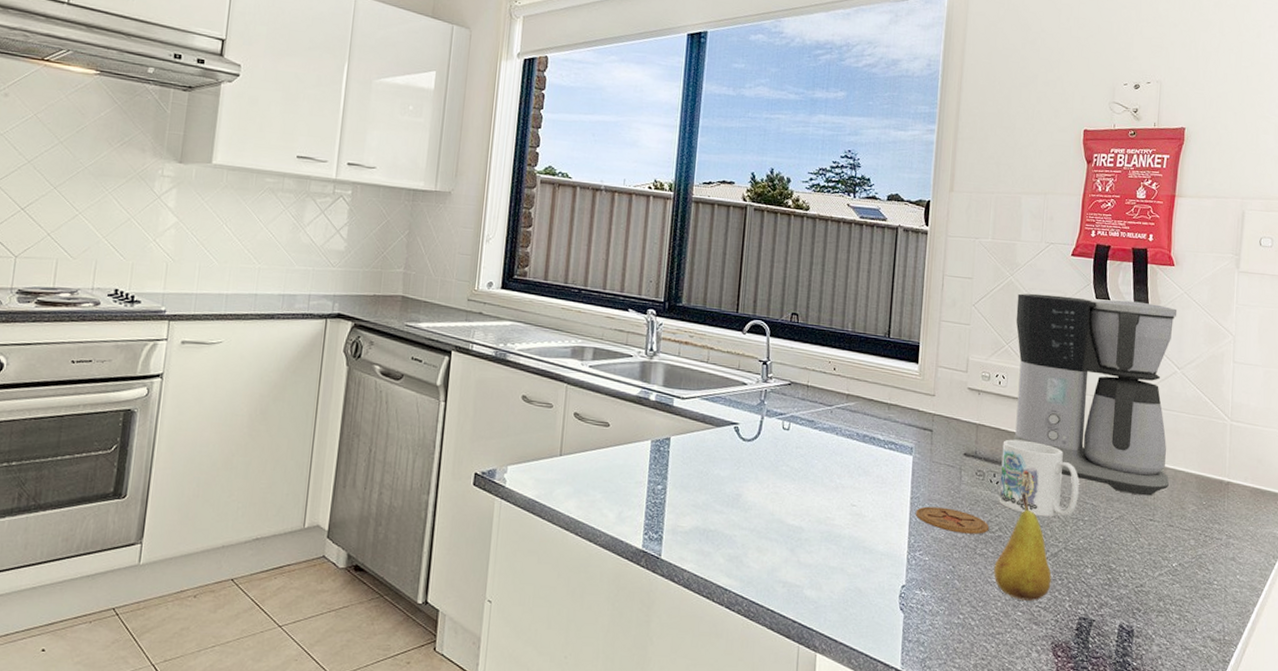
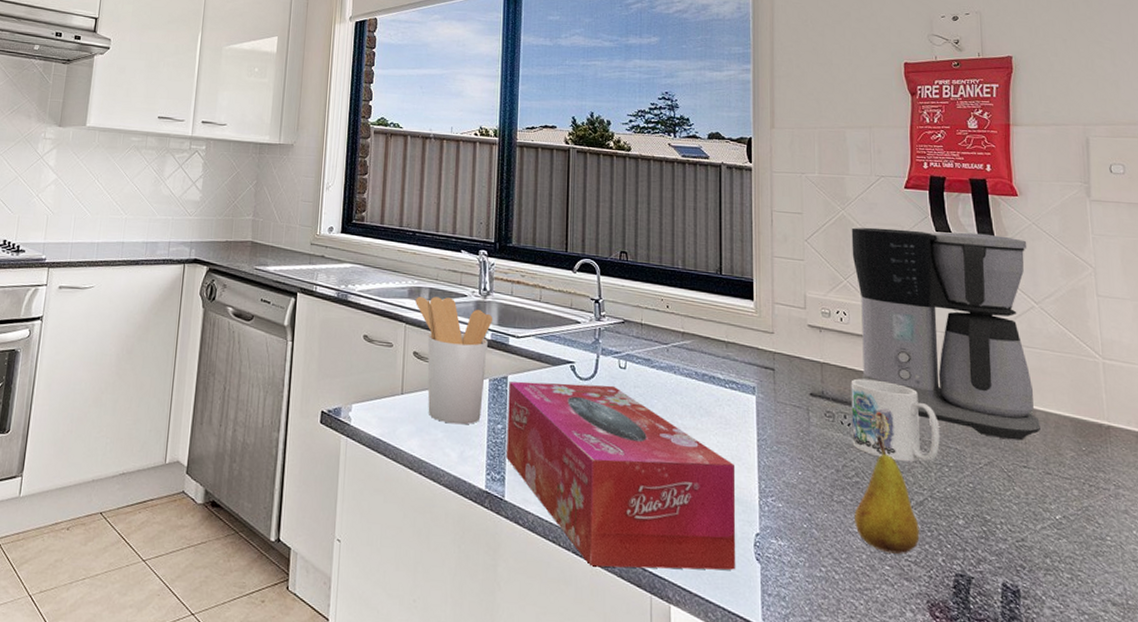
utensil holder: none [578,356,658,486] -> present [415,297,492,425]
tissue box: none [665,442,888,620] -> present [506,381,736,570]
coaster: present [916,506,990,534] -> none [764,449,845,480]

